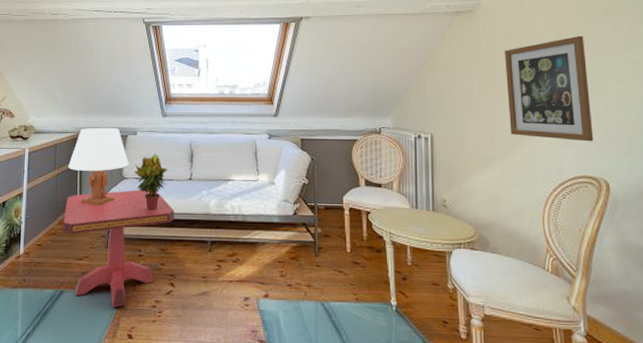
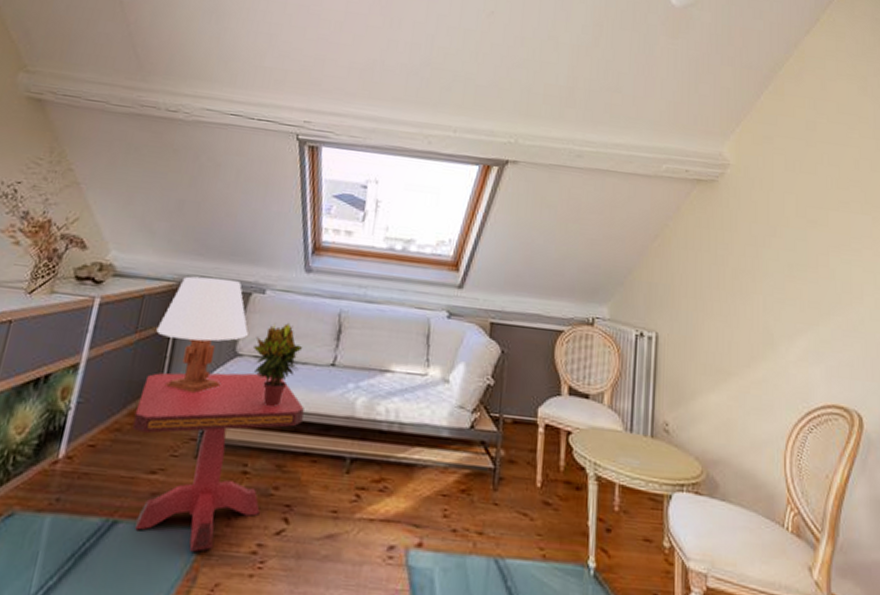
wall art: present [505,35,594,142] -> none [750,227,847,362]

